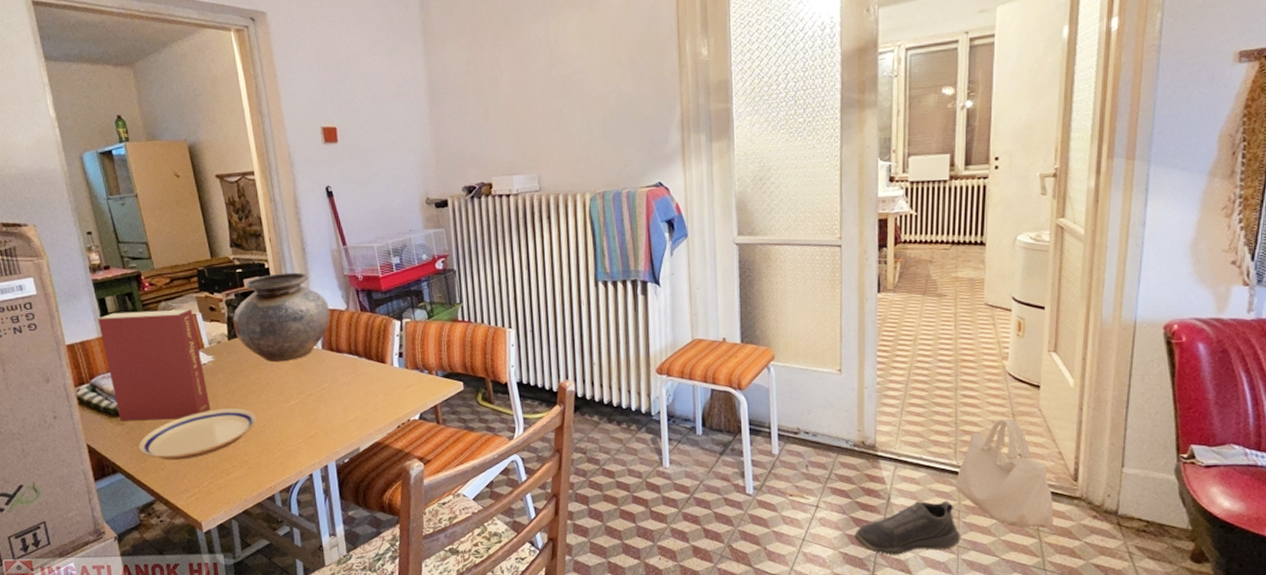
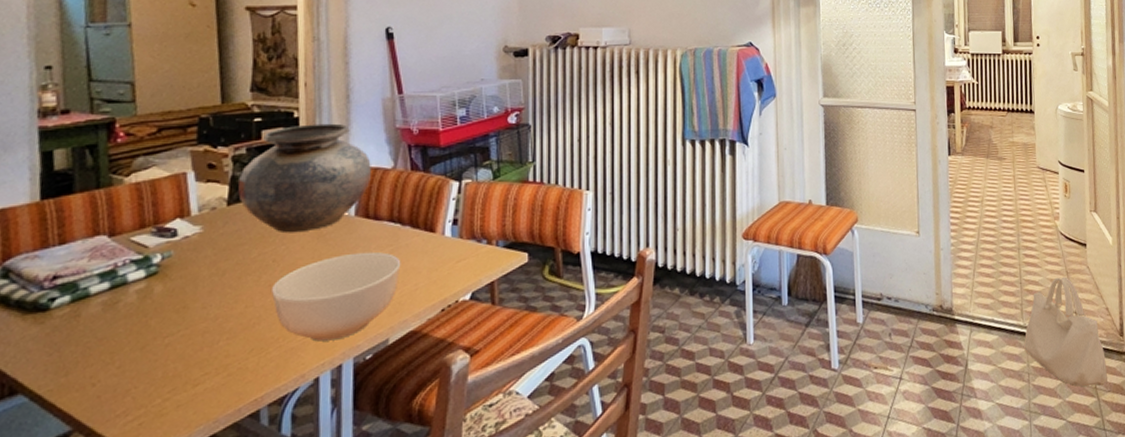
book: present [98,309,210,422] -> none [34,166,186,319]
plate: present [139,408,257,460] -> none [61,294,251,371]
bowl: none [268,378,362,447] -> present [270,251,401,342]
shoe: present [854,500,961,555] -> none [936,363,1032,427]

